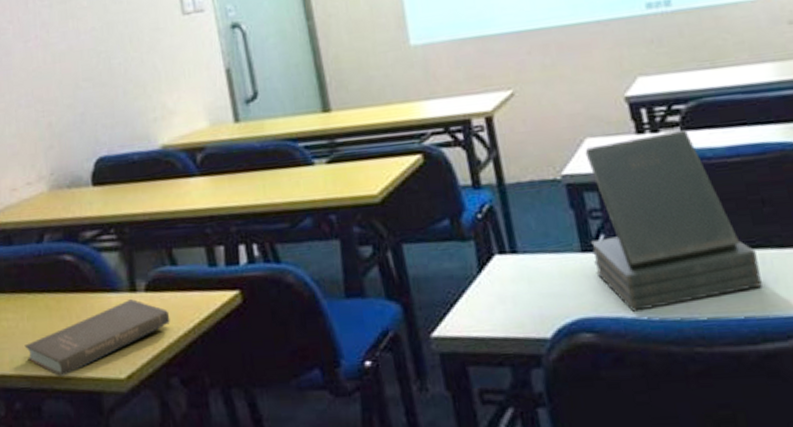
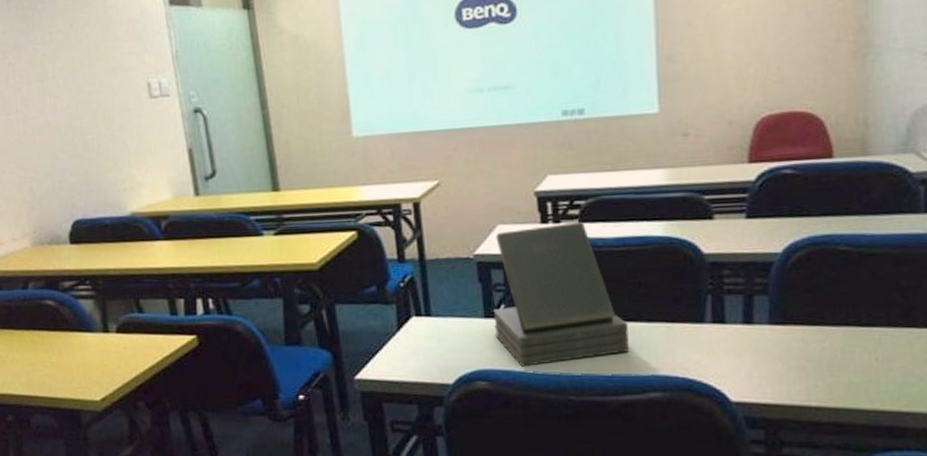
book: present [24,299,170,376] -> none [14,339,138,396]

